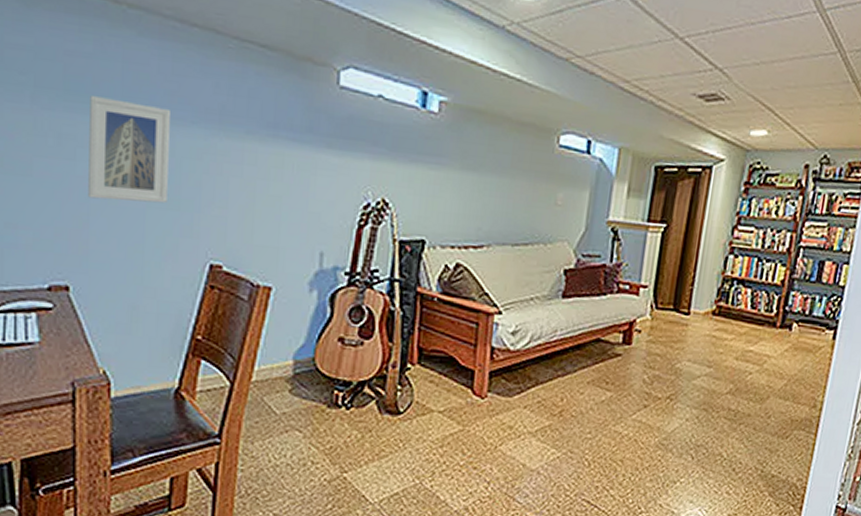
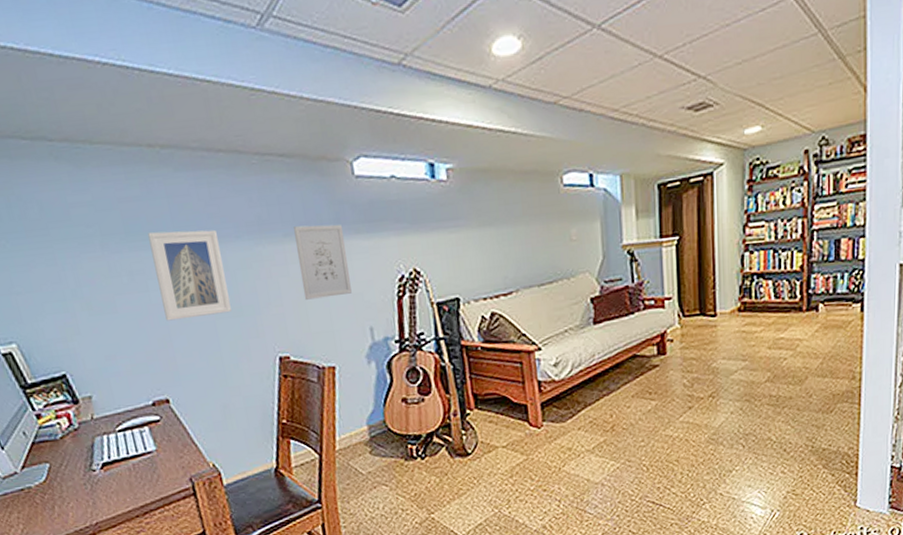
wall art: none [253,125,315,211] -> present [294,224,352,300]

